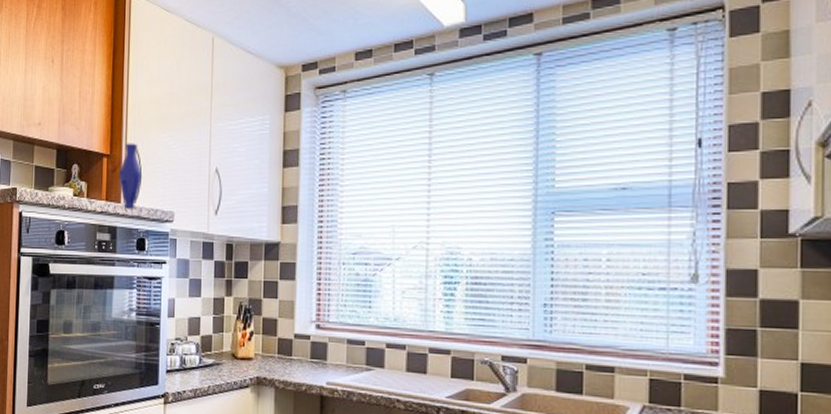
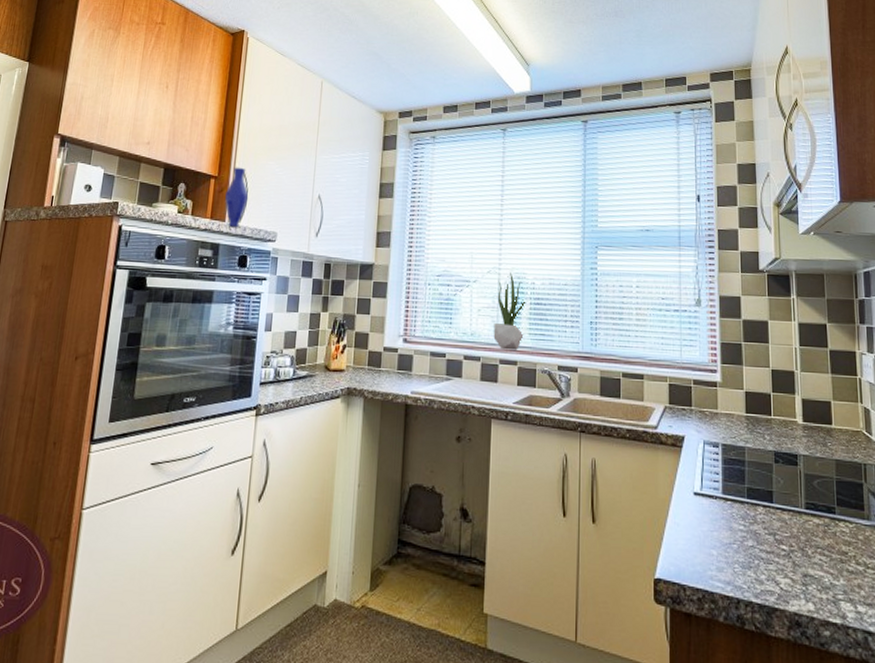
potted plant: none [421,247,461,338] -> present [493,272,526,350]

